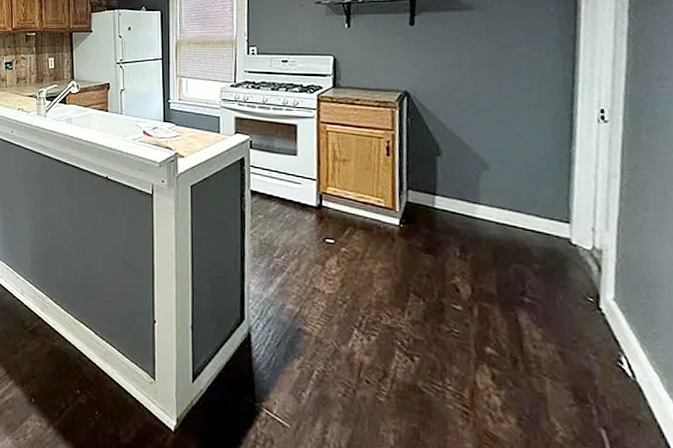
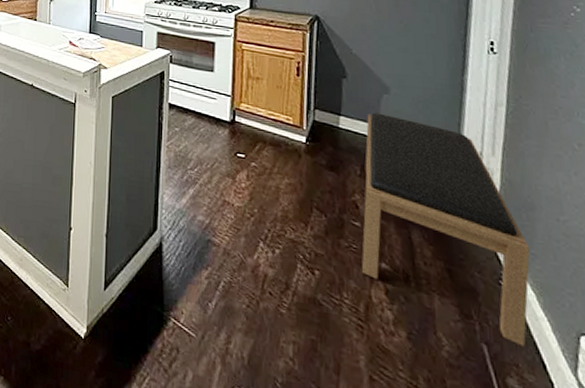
bench: none [464,191,652,431] -> present [361,112,530,347]

